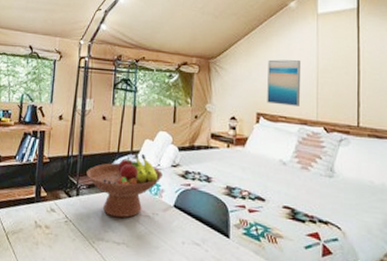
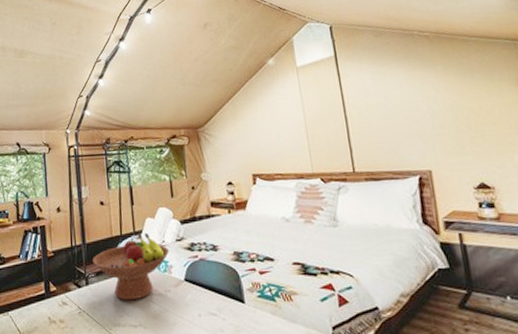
wall art: present [267,59,300,106] -> none [255,116,293,163]

